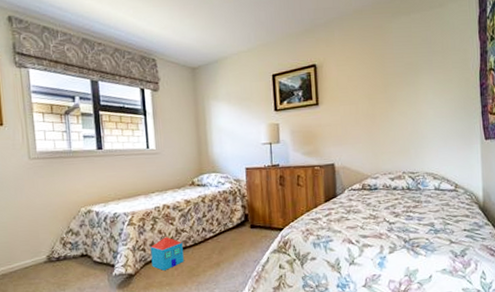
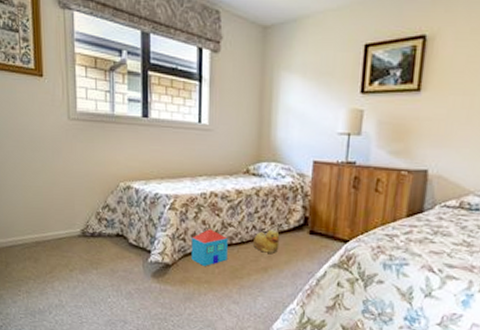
rubber duck: none [205,228,227,250] -> present [253,229,280,253]

